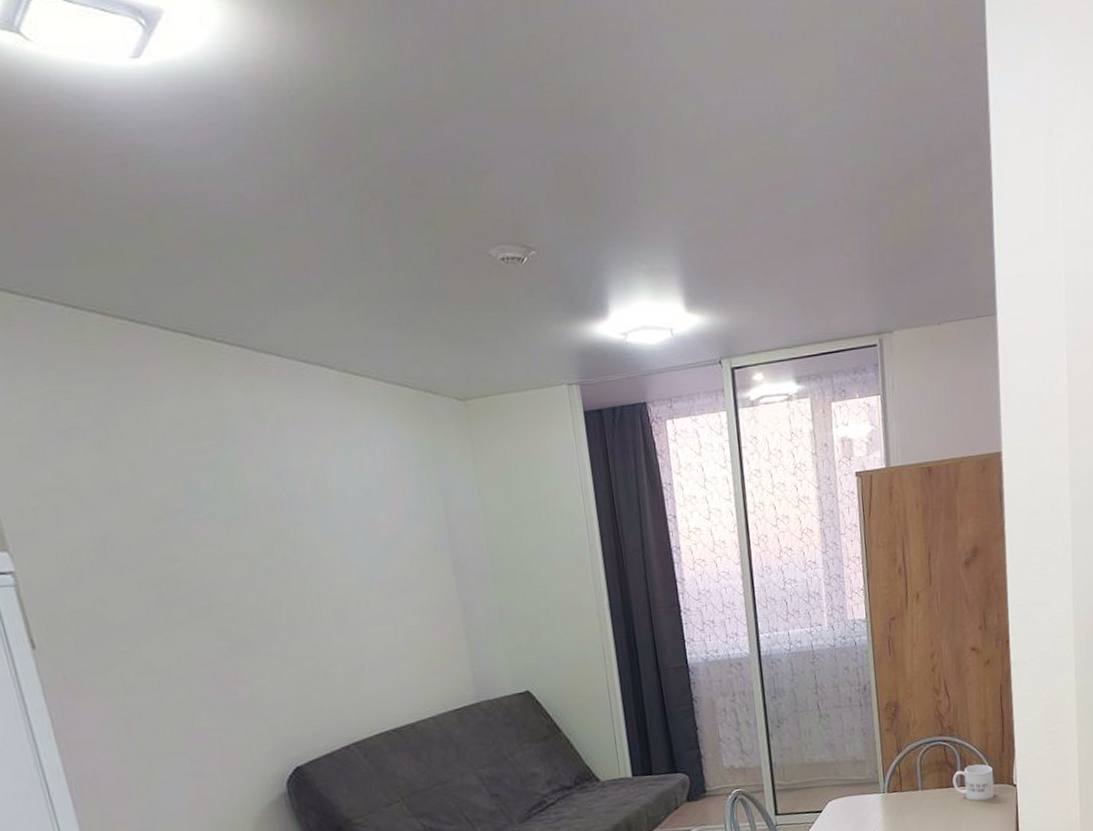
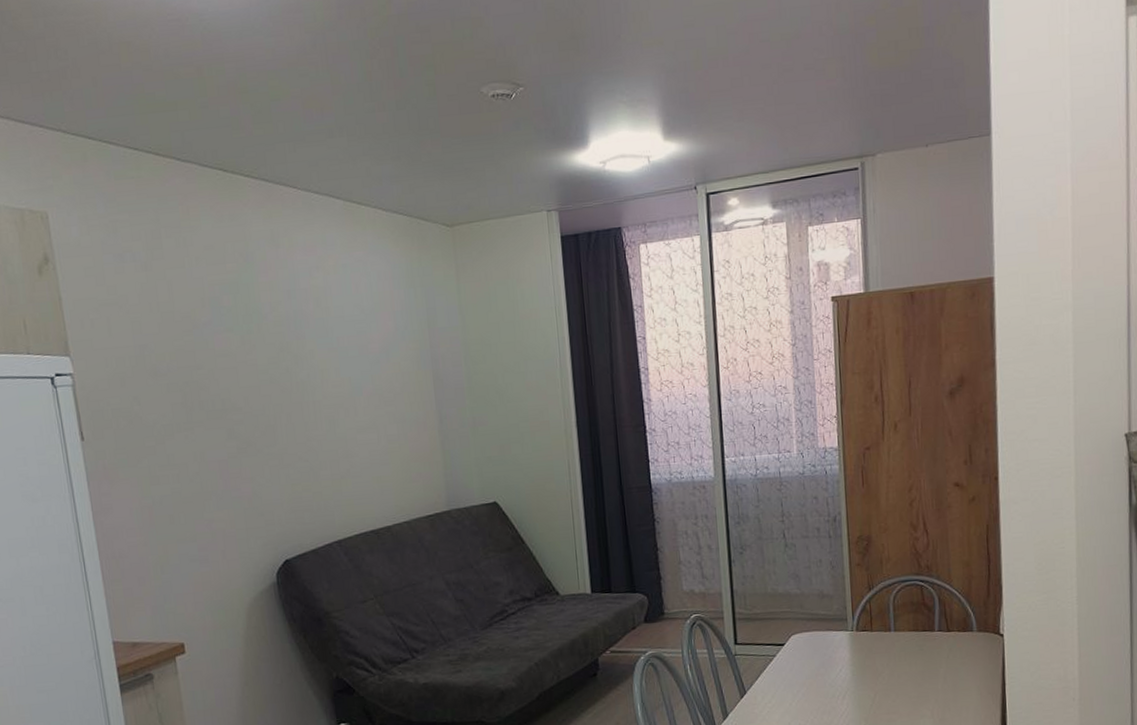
mug: present [952,764,994,801] -> none [930,608,977,649]

